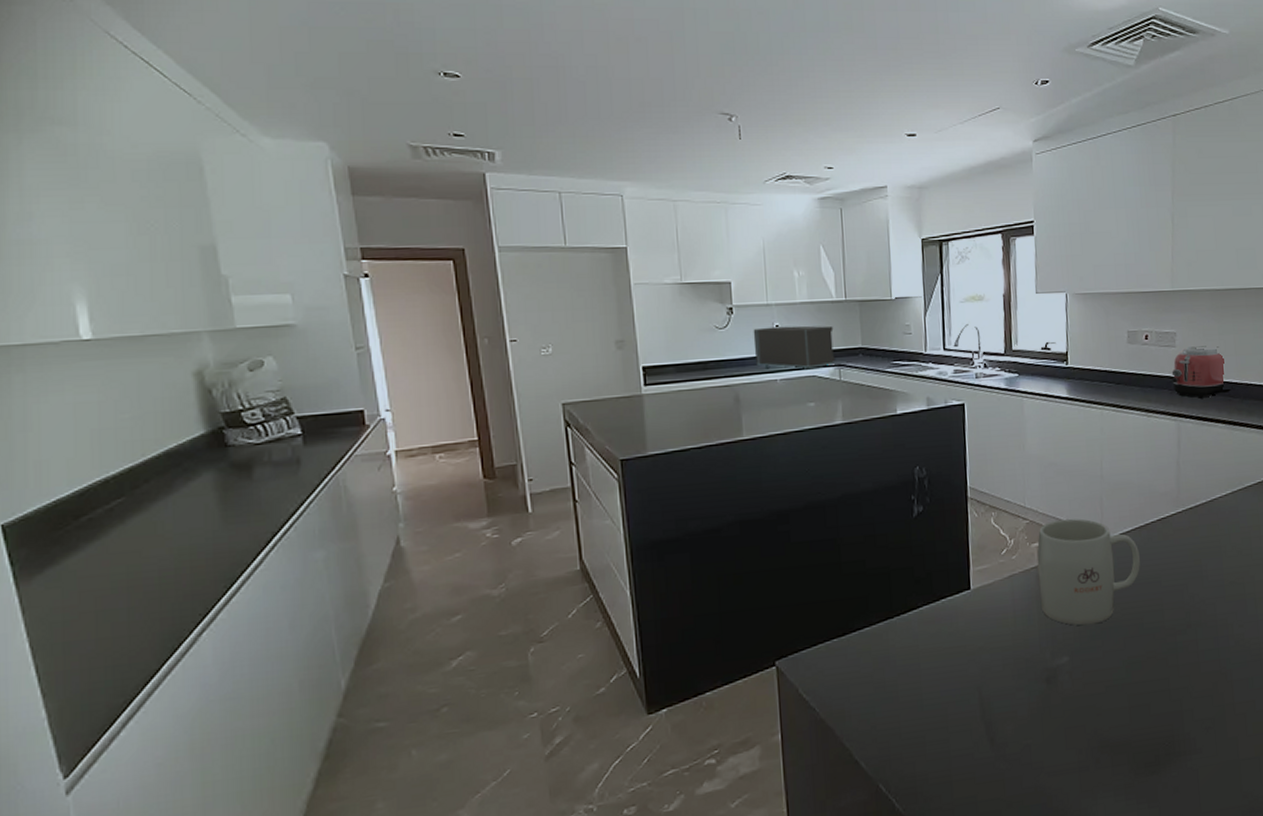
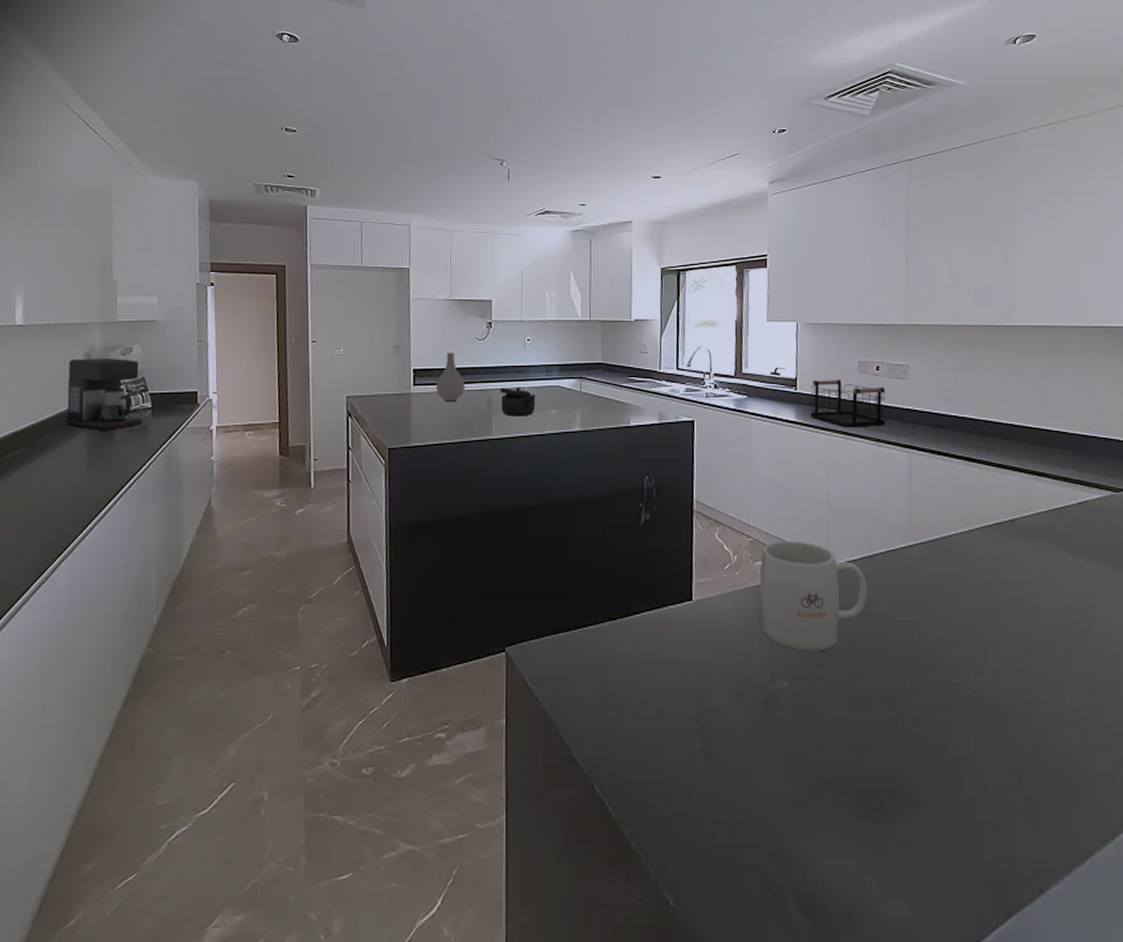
coffee maker: none [172,375,292,468] -> present [65,358,143,430]
vase: none [672,345,707,403] -> present [436,352,465,403]
kettle: none [748,380,791,413] -> present [500,387,536,417]
microwave: present [753,325,836,370] -> none [507,341,578,380]
dish rack: none [1081,350,1155,400] -> present [810,379,886,428]
toaster: present [1171,346,1233,398] -> none [903,380,970,432]

